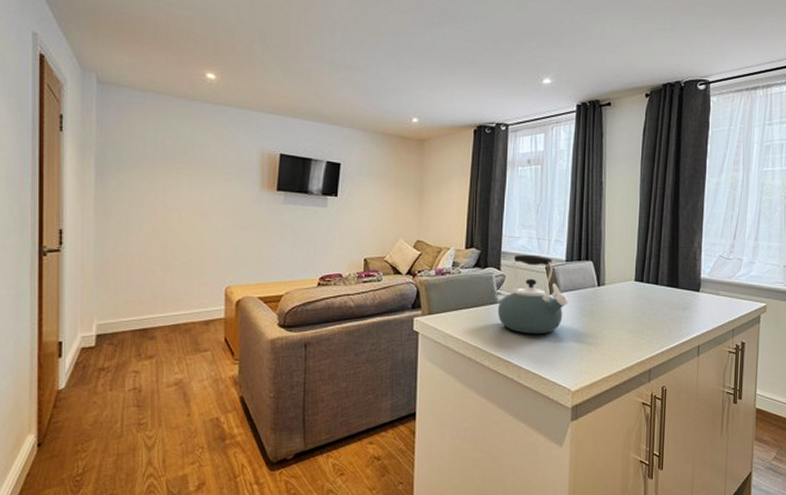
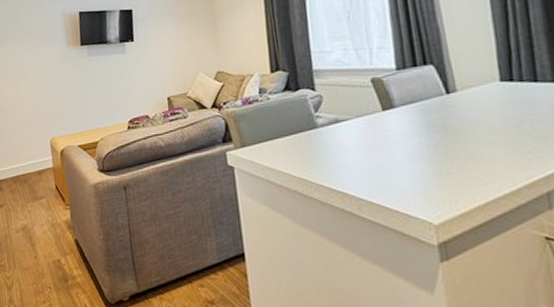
kettle: present [497,254,569,335] -> none [319,68,409,160]

